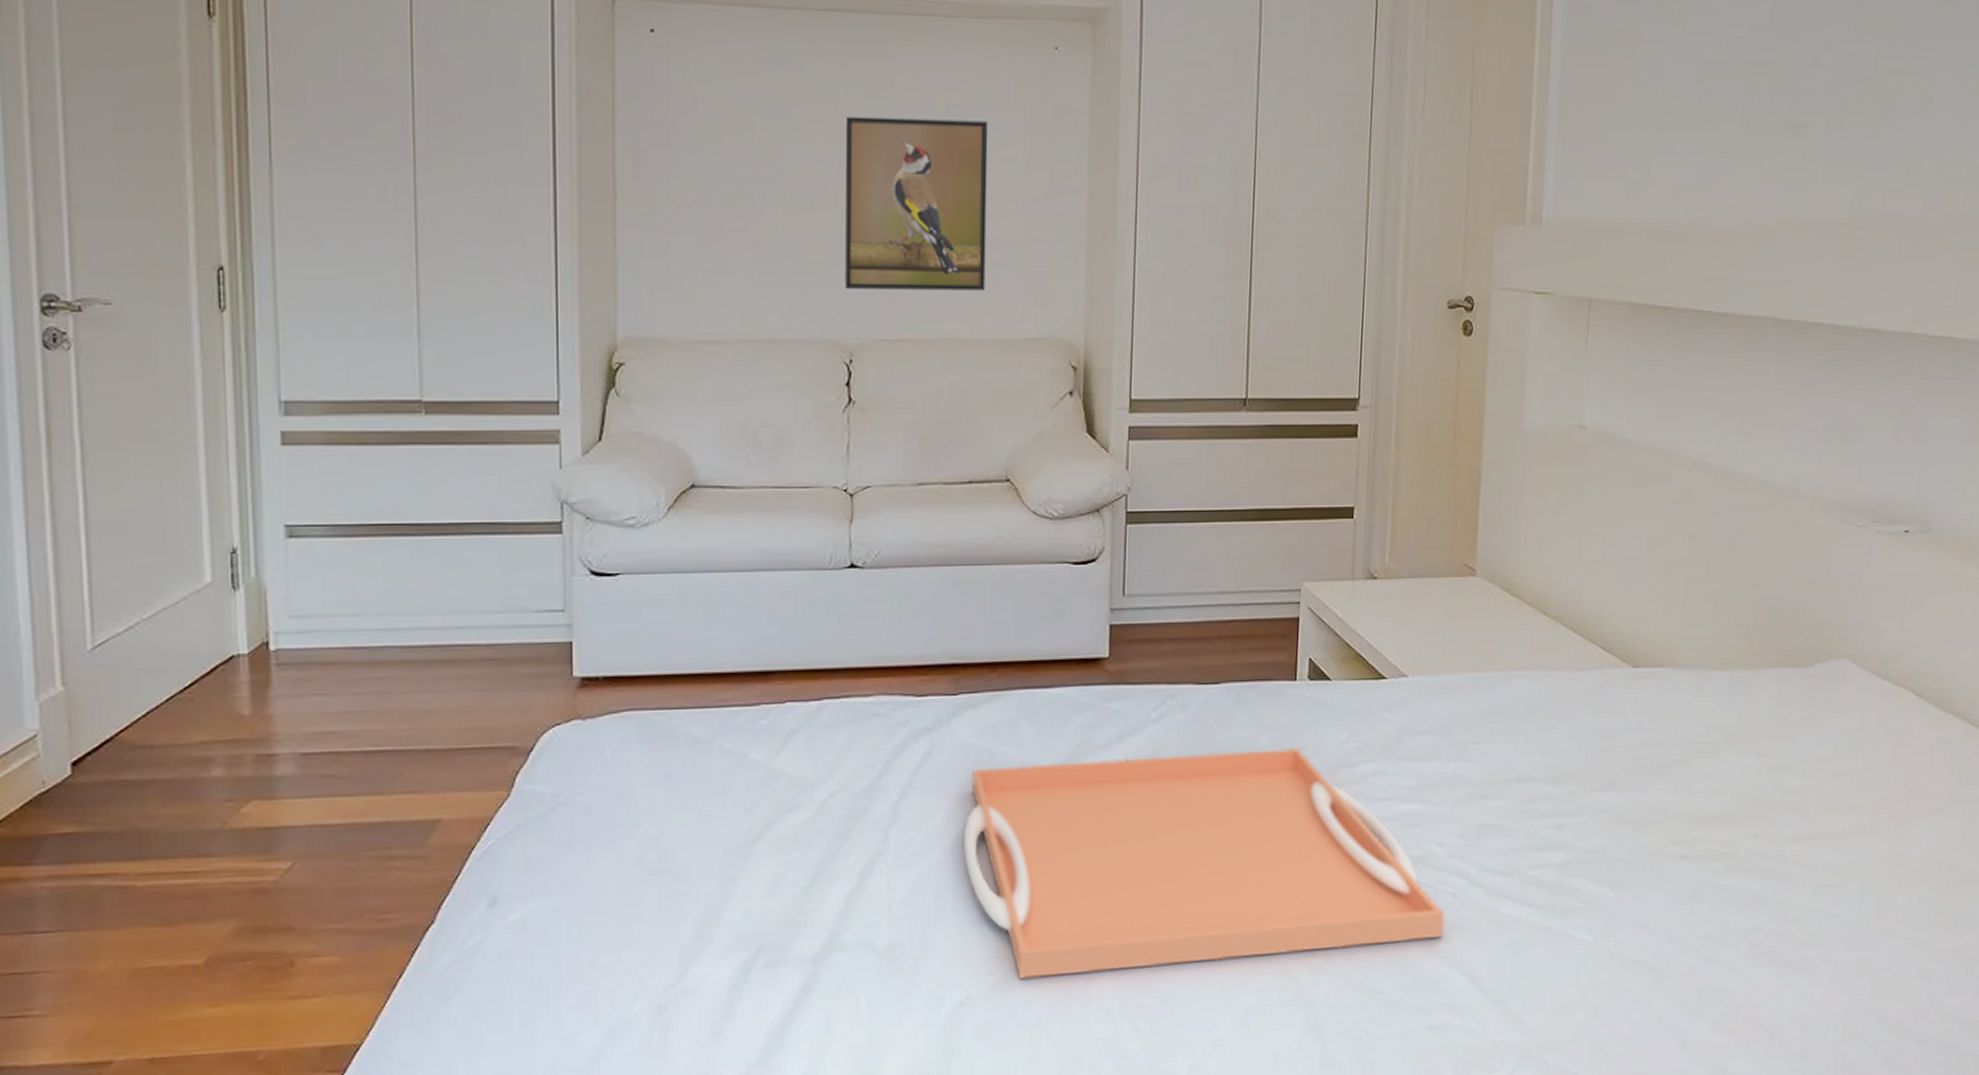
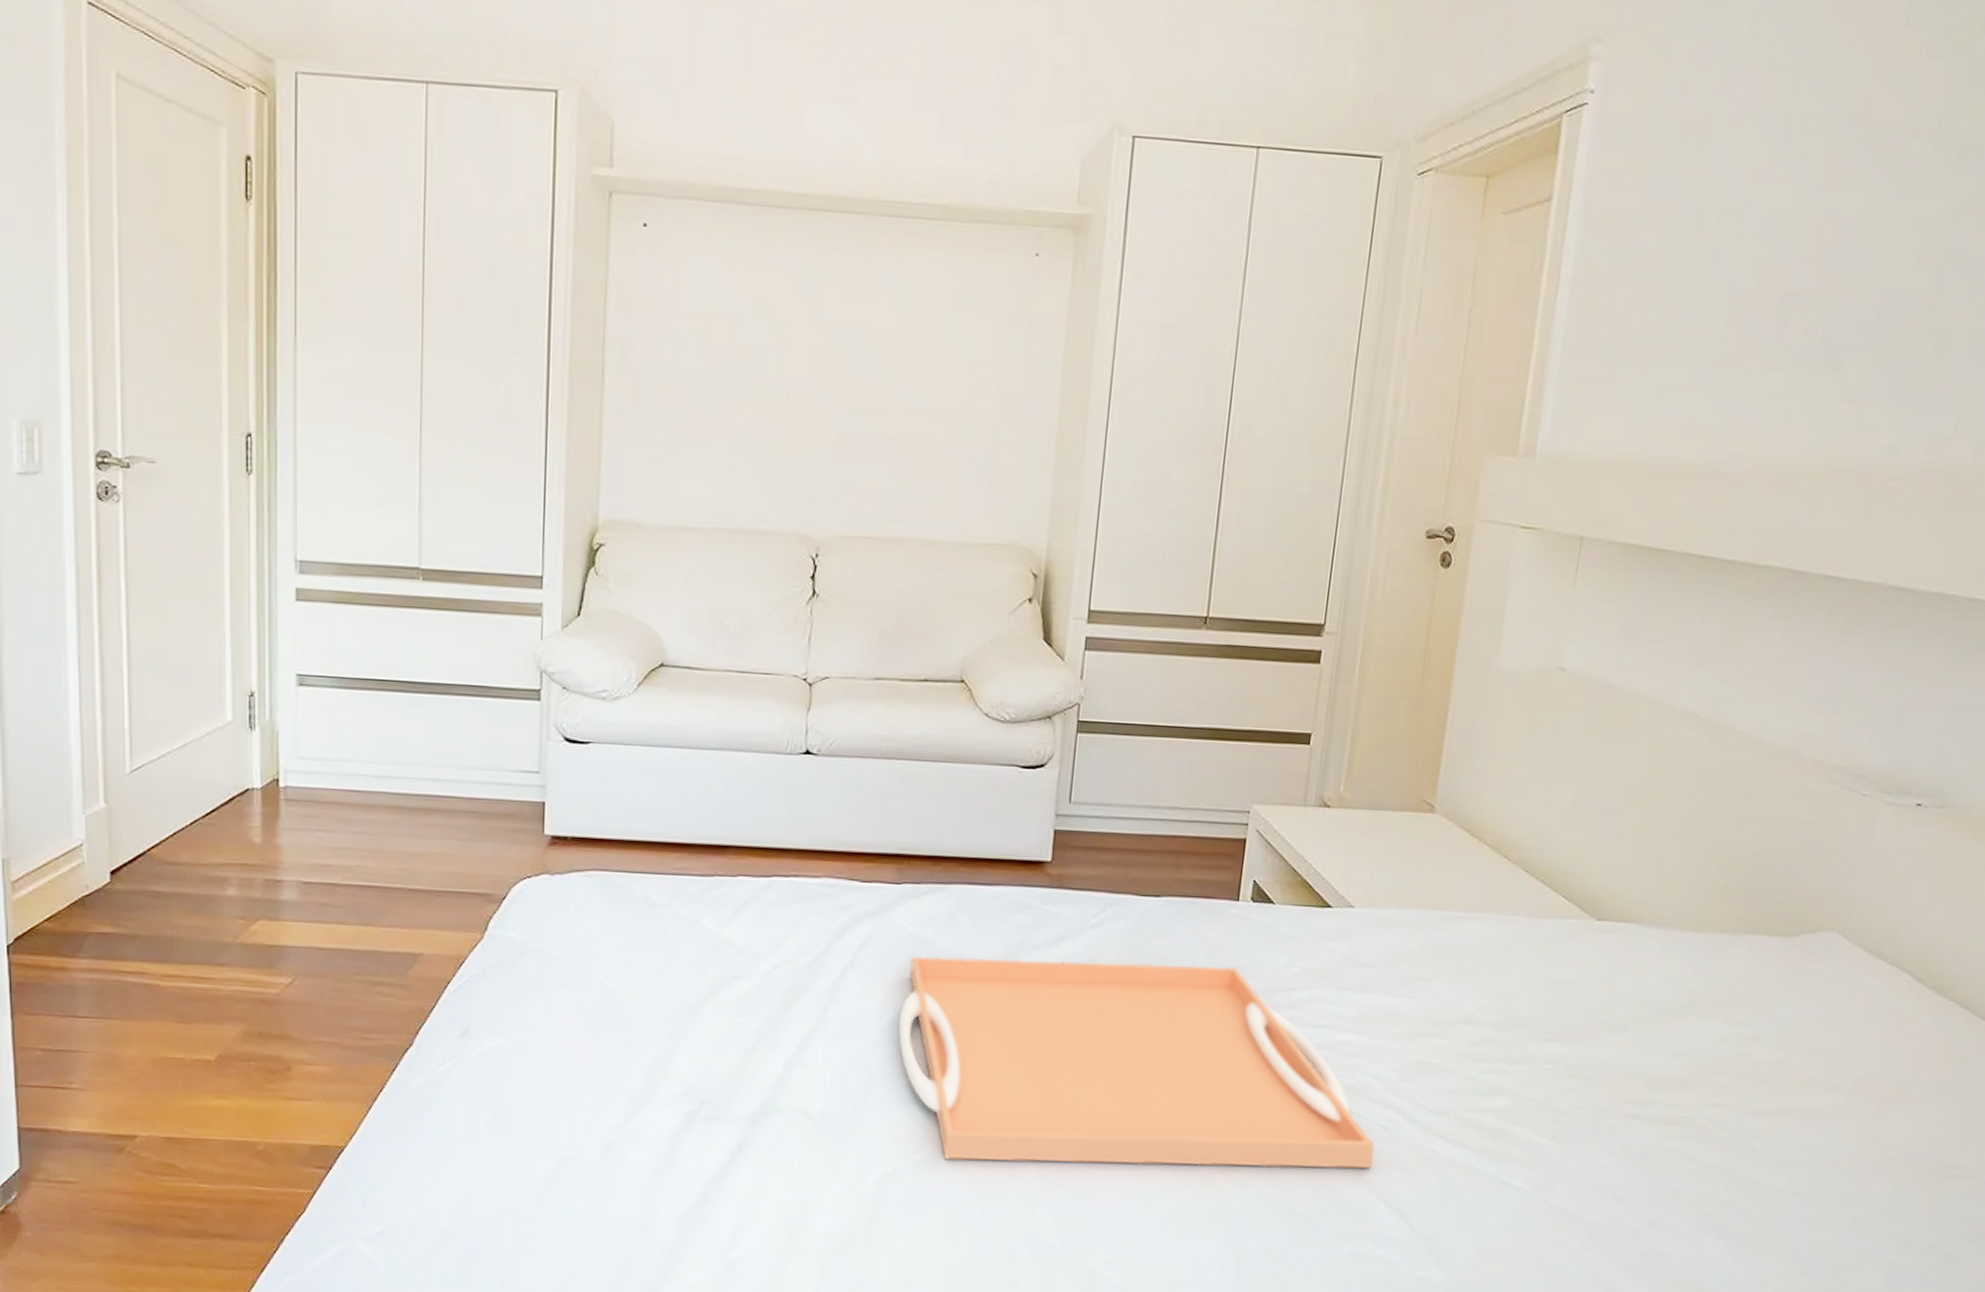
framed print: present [845,116,989,291] -> none [815,315,965,494]

